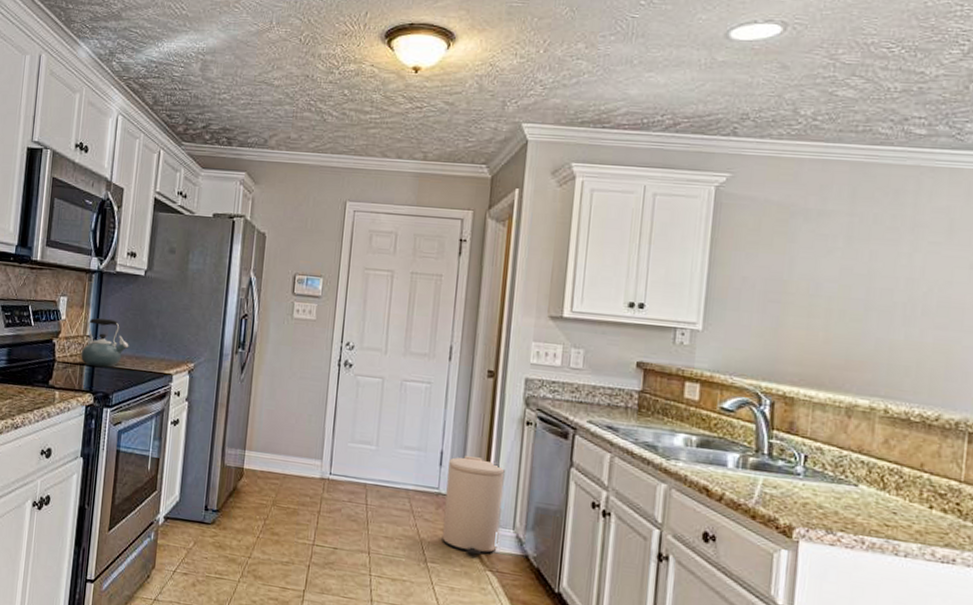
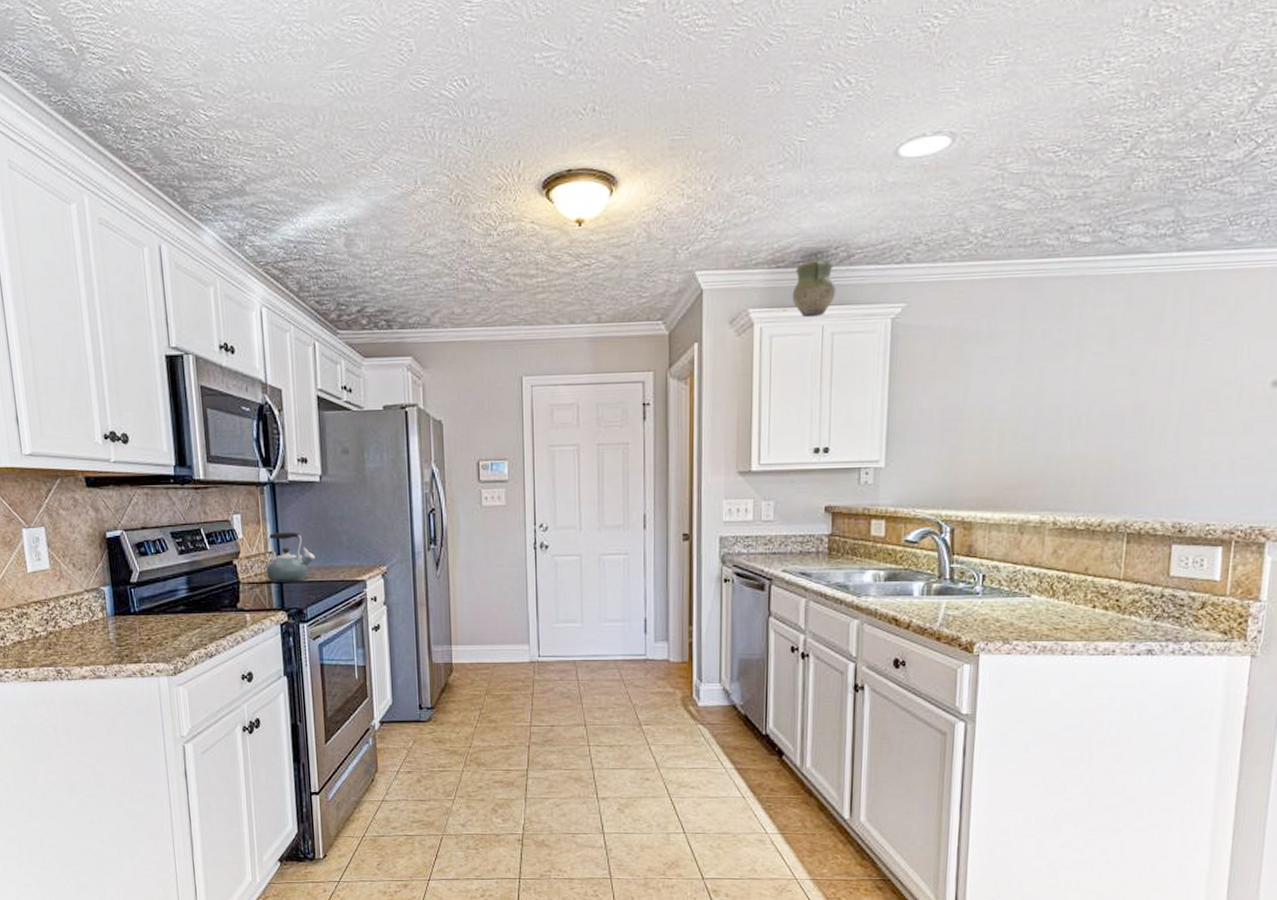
pedal bin: present [442,456,505,555] -> none [653,620,707,712]
ceramic jug: none [615,125,660,177] -> present [792,260,836,318]

